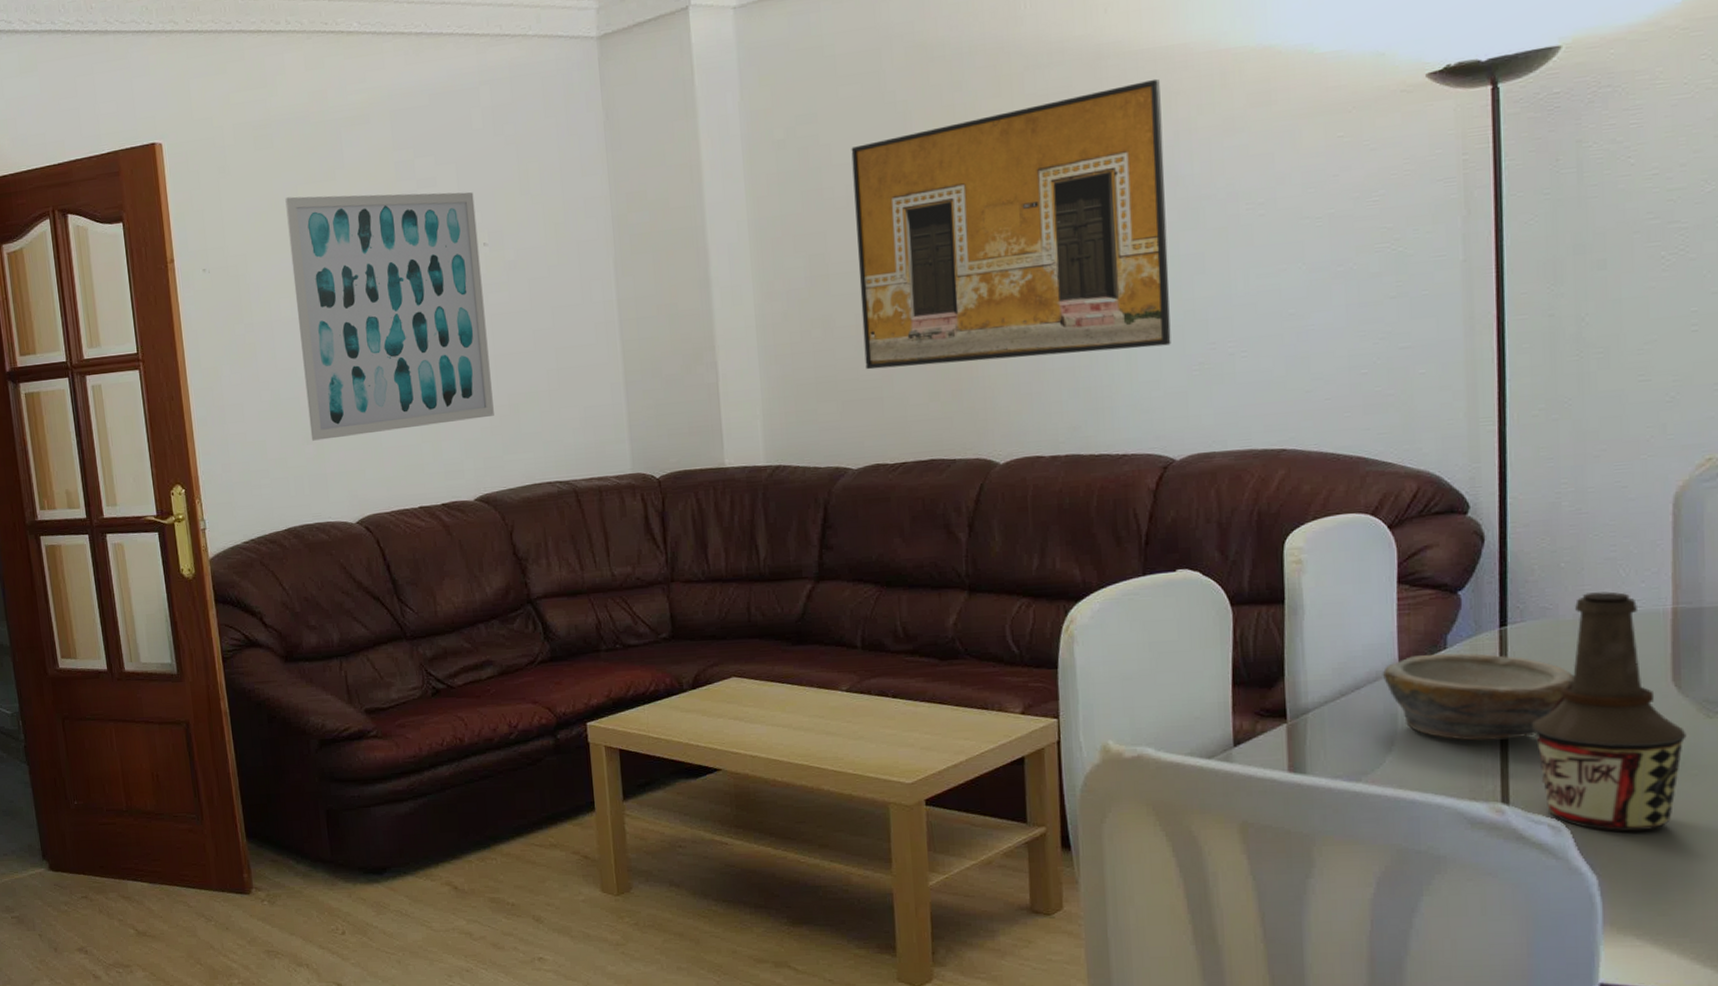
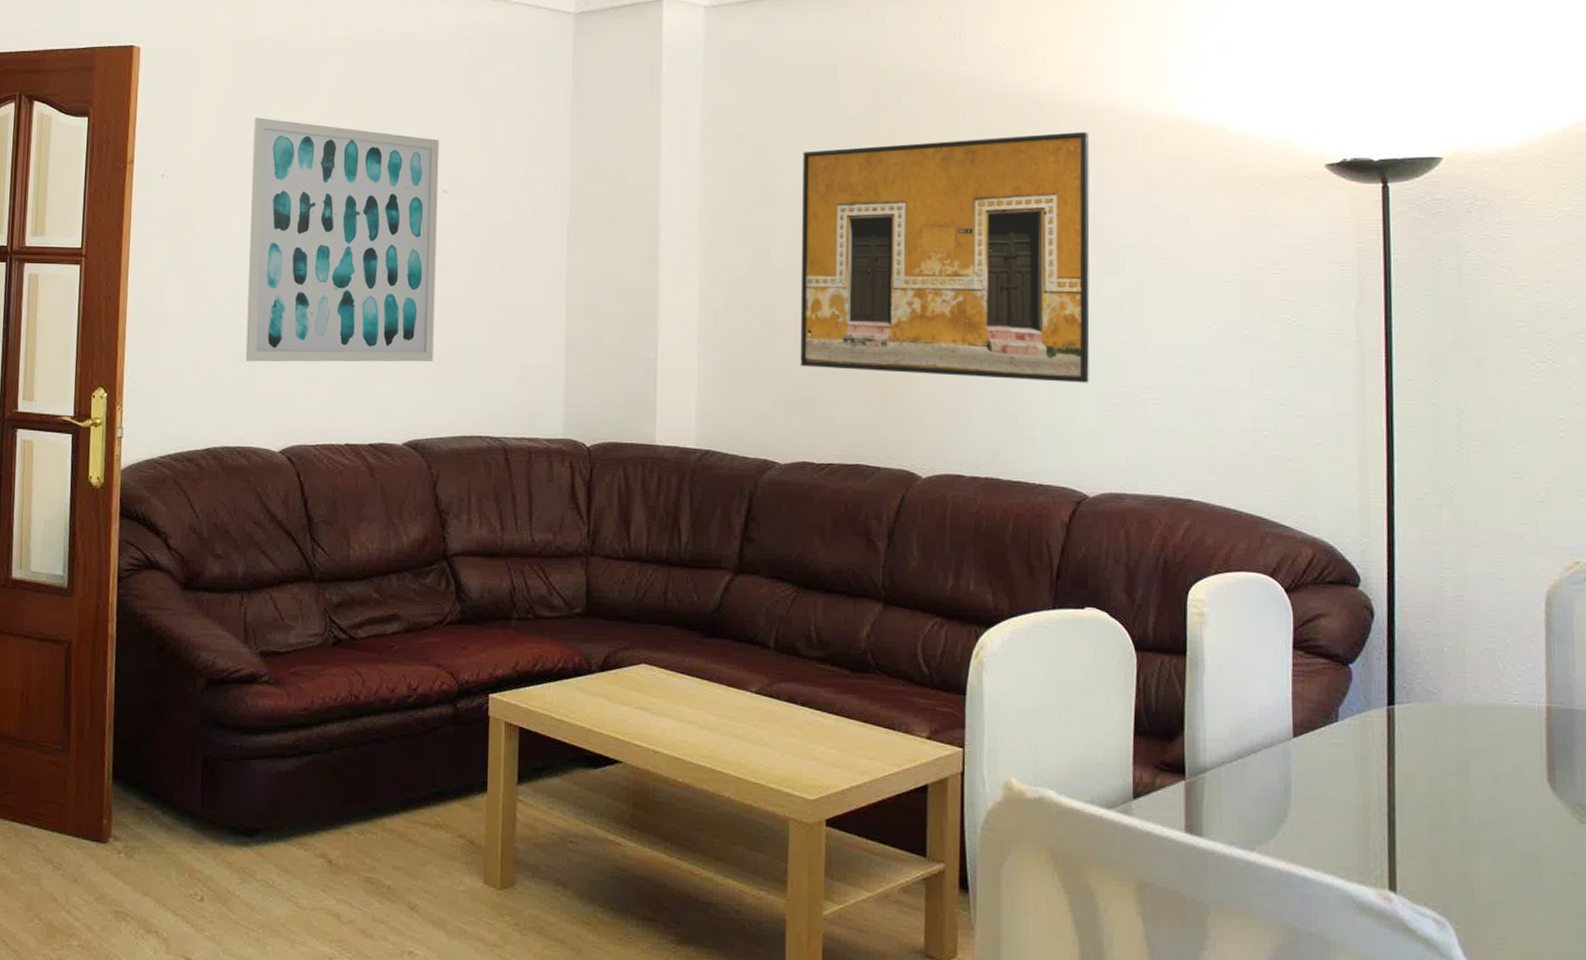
bowl: present [1383,653,1575,741] -> none [1278,724,1458,823]
bottle: present [1532,591,1687,832] -> none [1418,681,1562,936]

